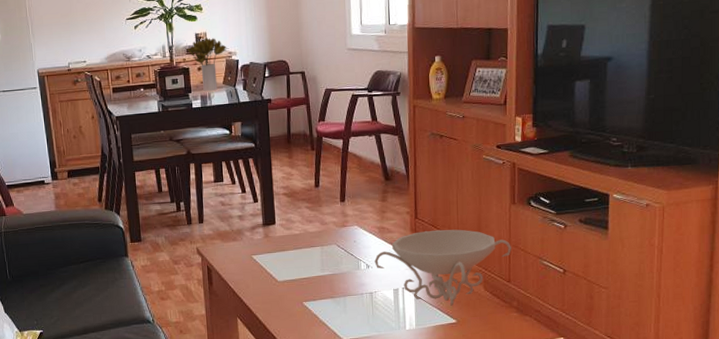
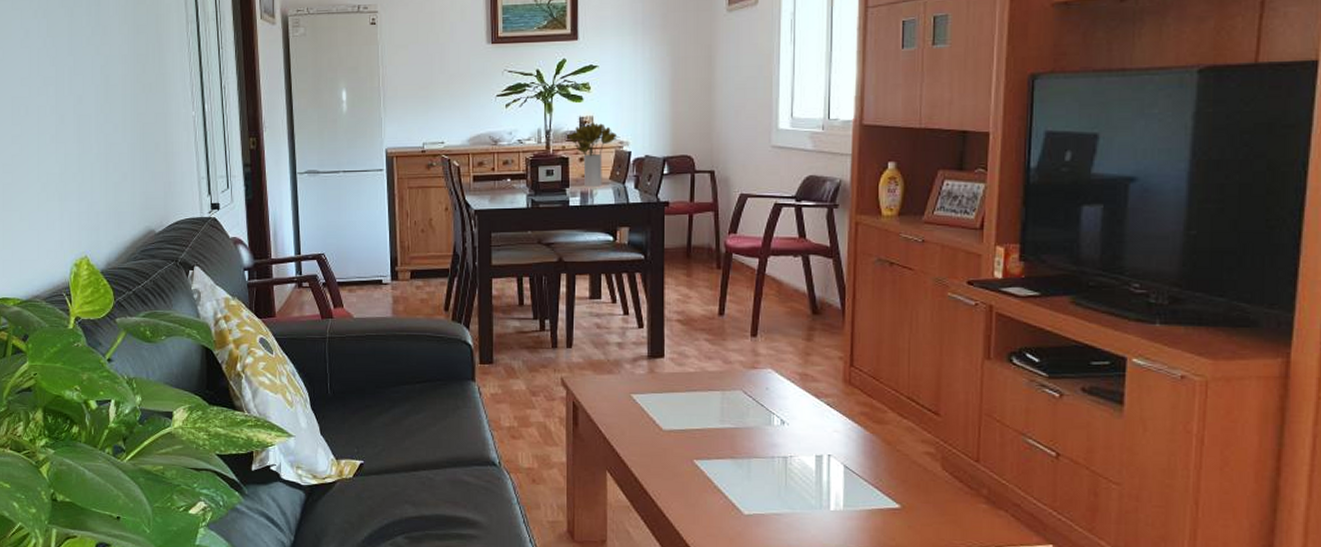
decorative bowl: present [374,229,511,306] -> none [792,383,983,485]

